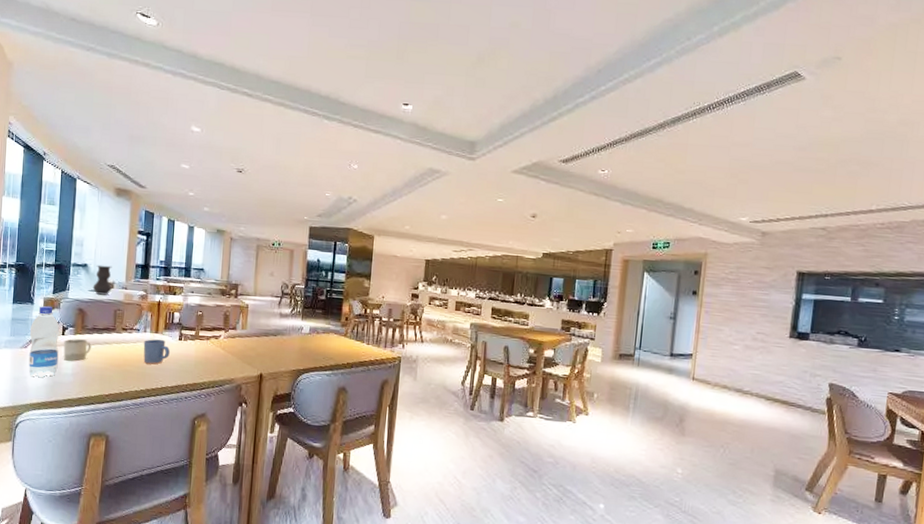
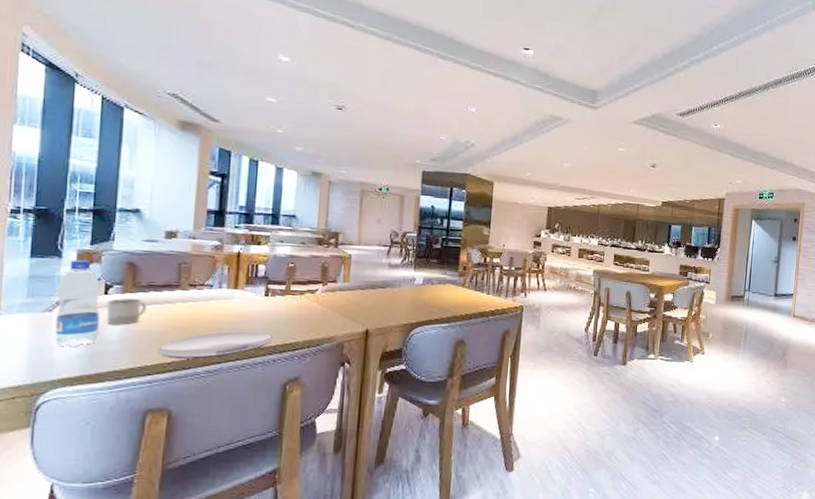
vase: present [92,264,112,295] -> none [147,210,175,246]
plate: none [98,370,184,393] -> present [156,331,272,359]
mug: present [143,339,170,365] -> none [218,296,253,325]

